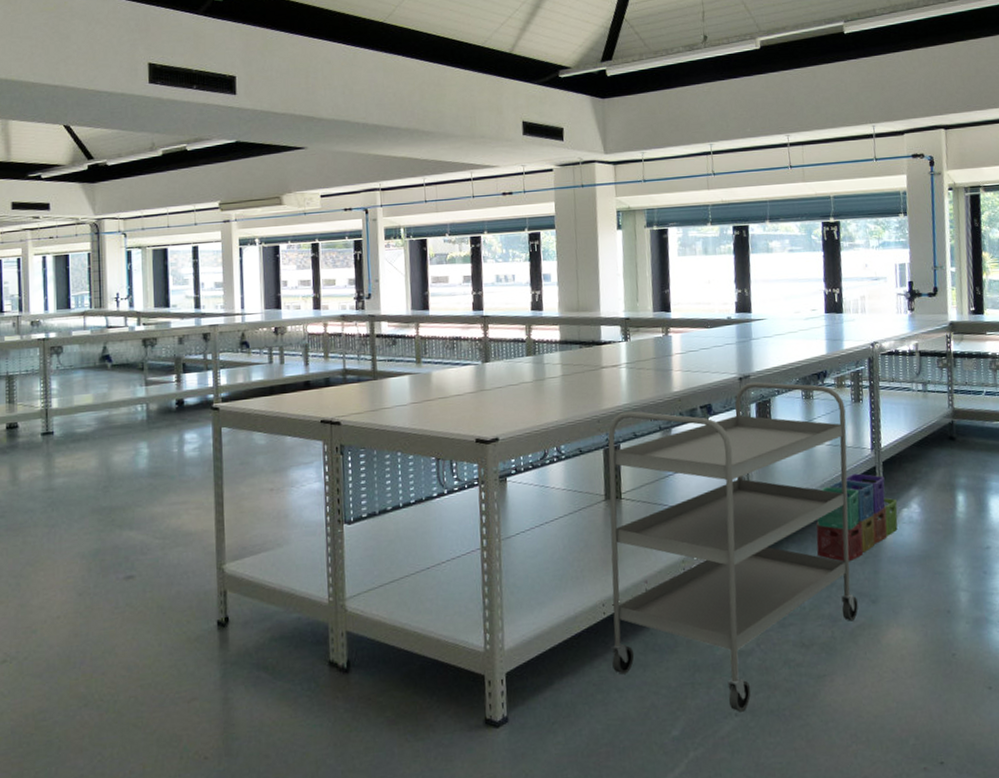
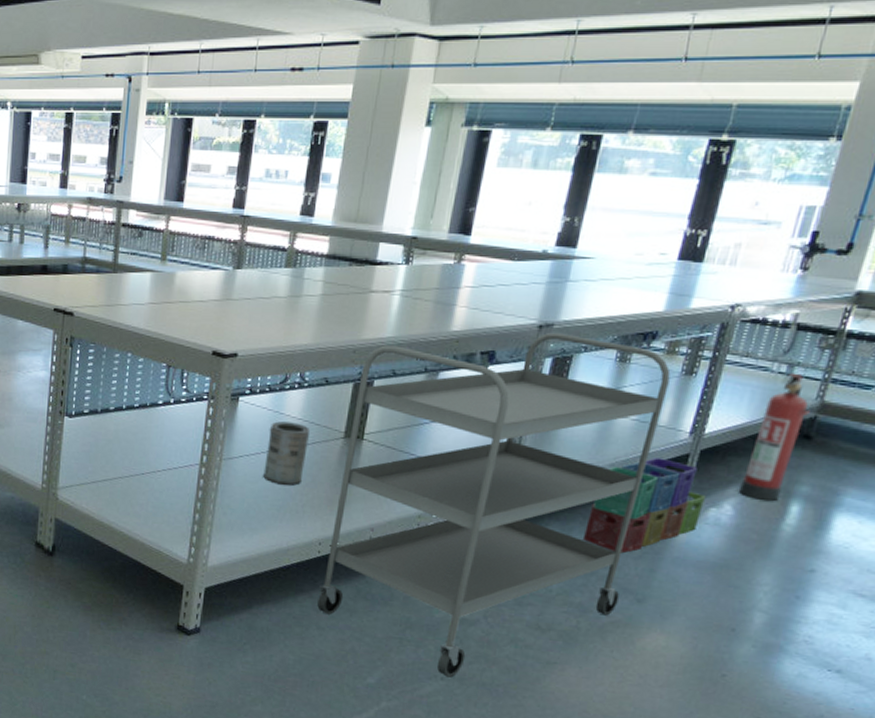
paint can: none [538,493,576,555] -> present [263,421,311,485]
fire extinguisher: none [917,389,948,496] -> present [739,373,810,502]

